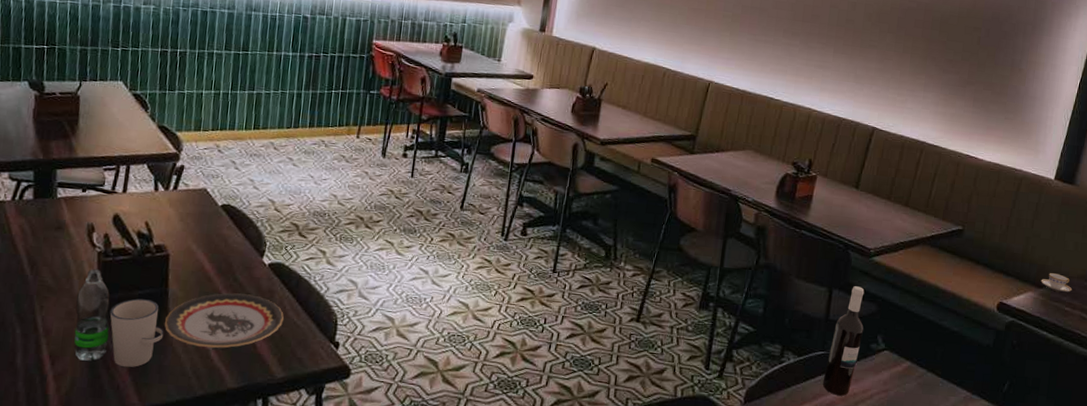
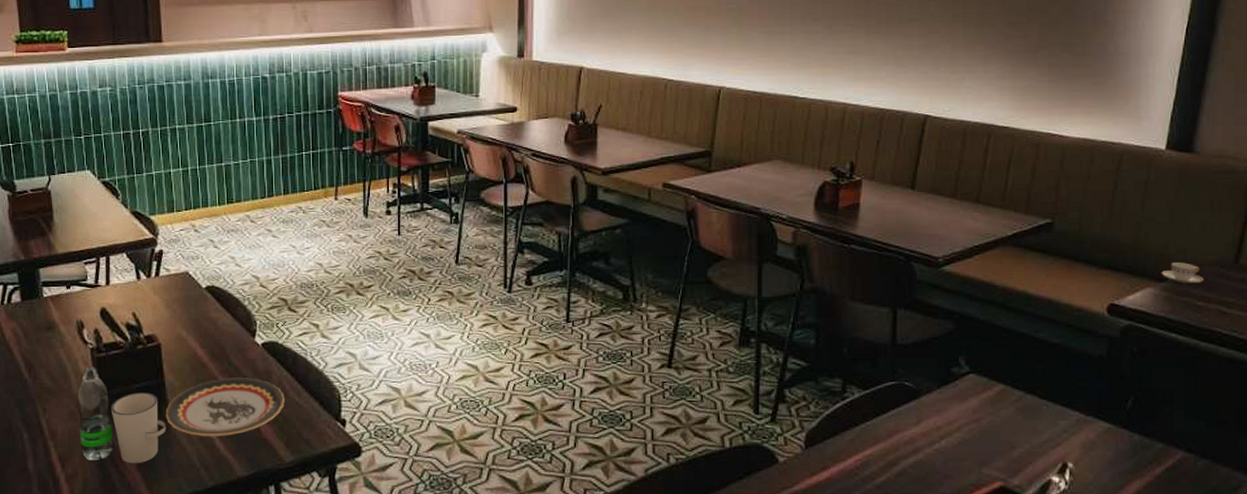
wine bottle: present [822,286,865,396] -> none [897,303,941,430]

